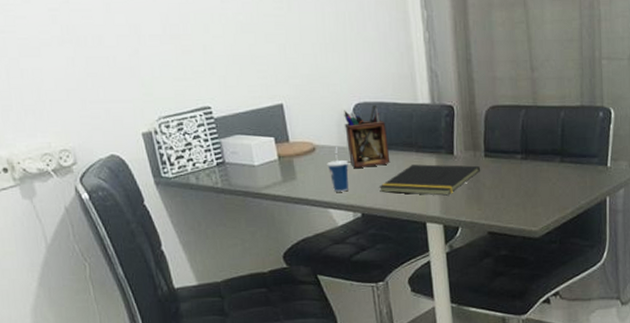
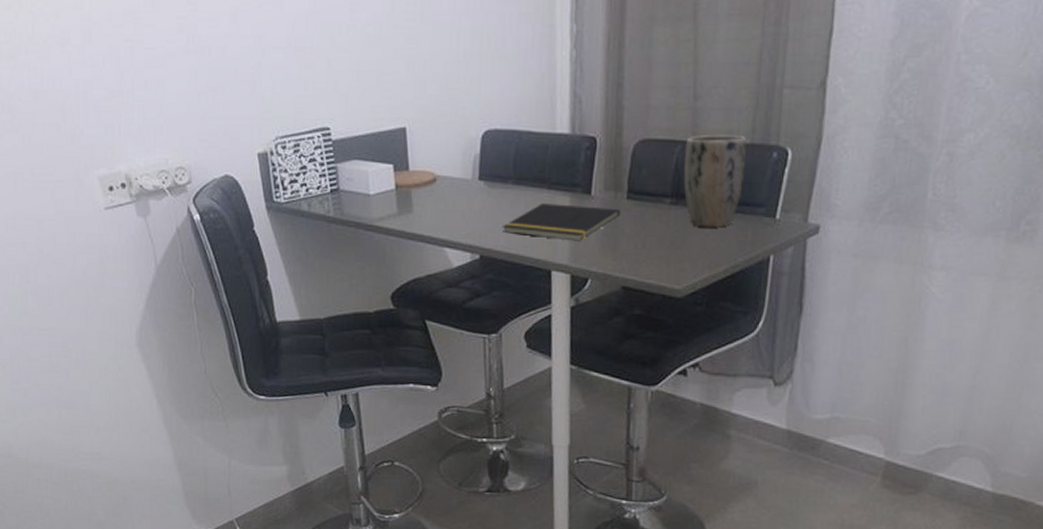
cup: present [327,146,349,192] -> none [447,177,471,230]
desk organizer: present [344,104,390,169] -> none [470,132,518,205]
plant pot: none [528,99,579,177] -> present [683,134,747,228]

